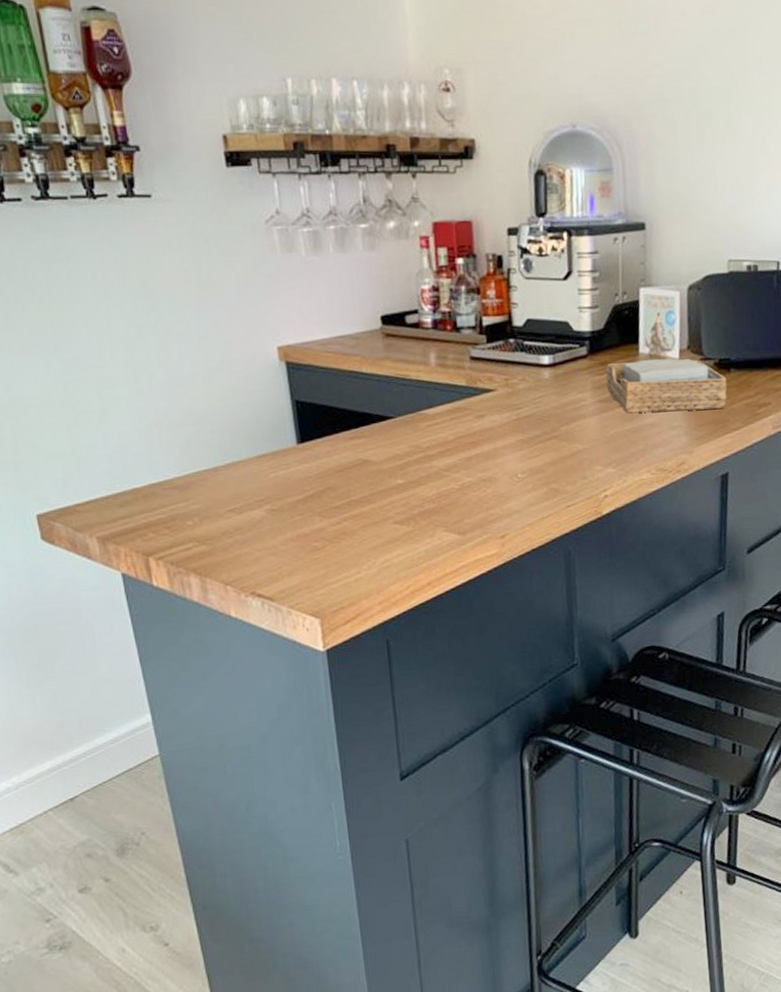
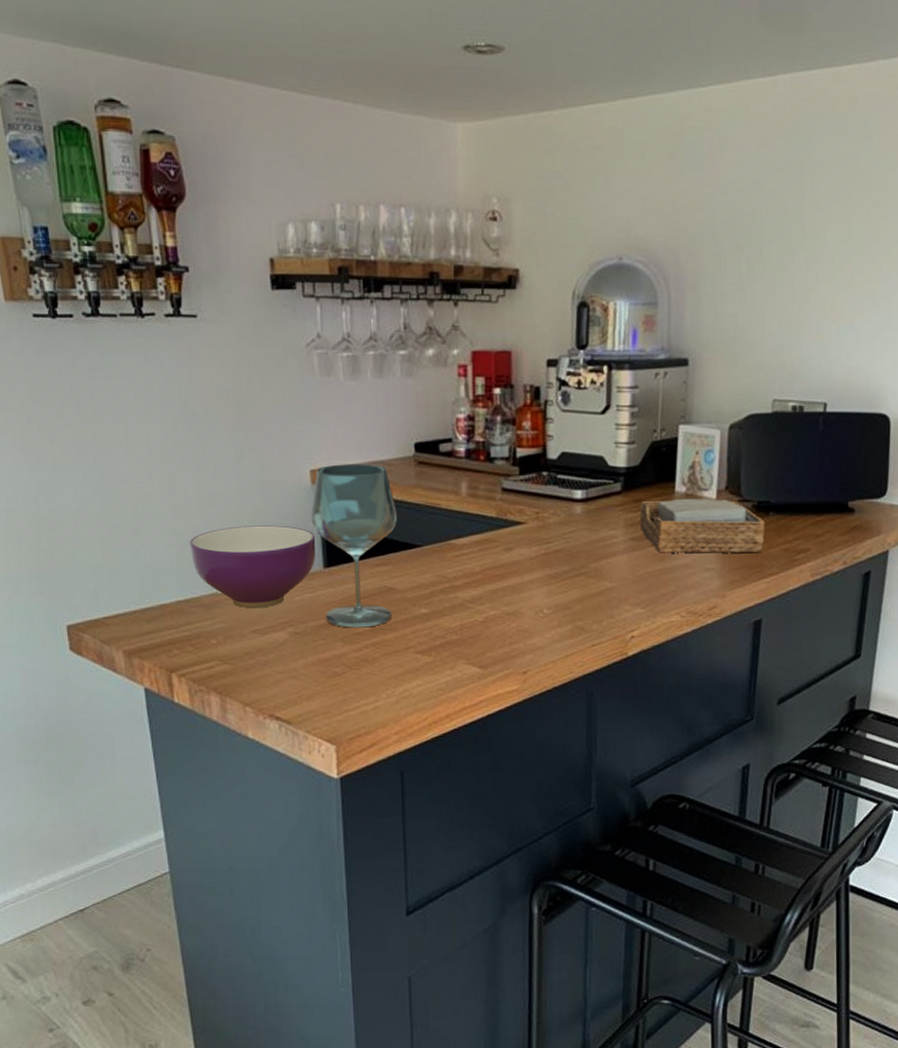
bowl: none [158,403,288,488] -> present [189,525,316,609]
wine glass: none [280,338,369,502] -> present [310,463,398,628]

